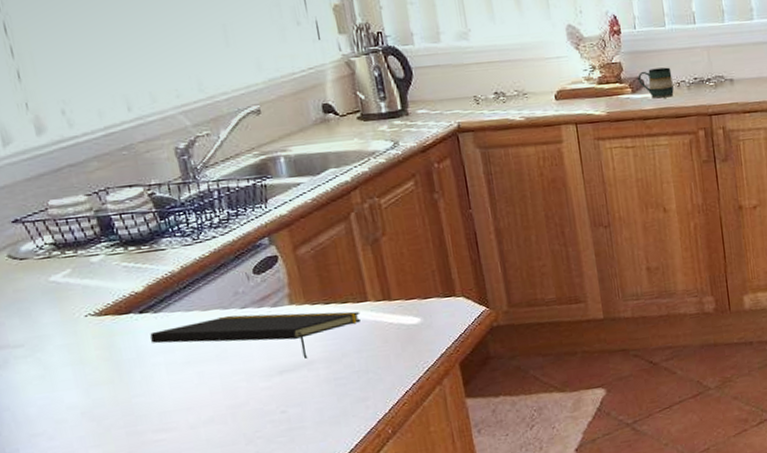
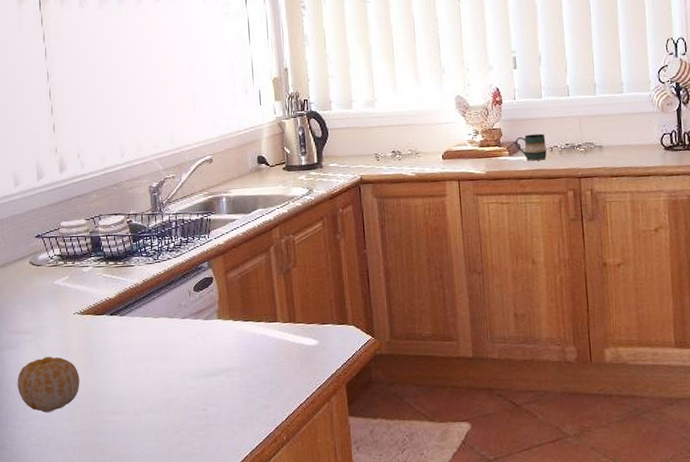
fruit: none [11,372,107,442] -> present [17,357,80,413]
notepad: present [150,311,360,359] -> none [116,323,271,366]

